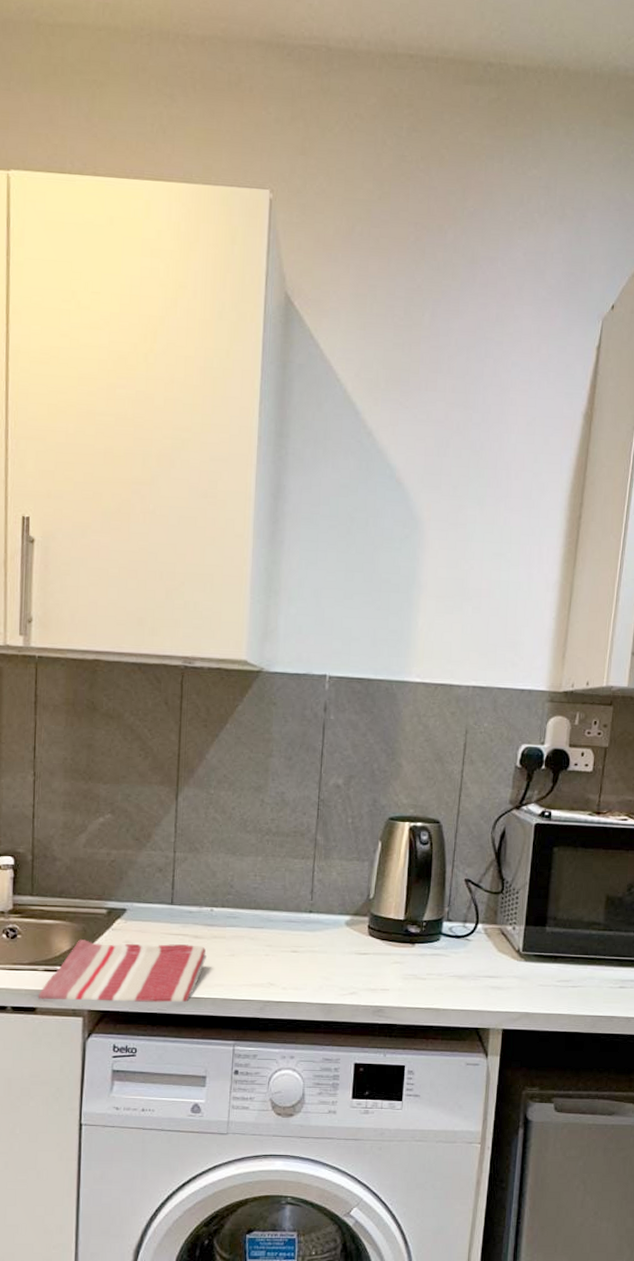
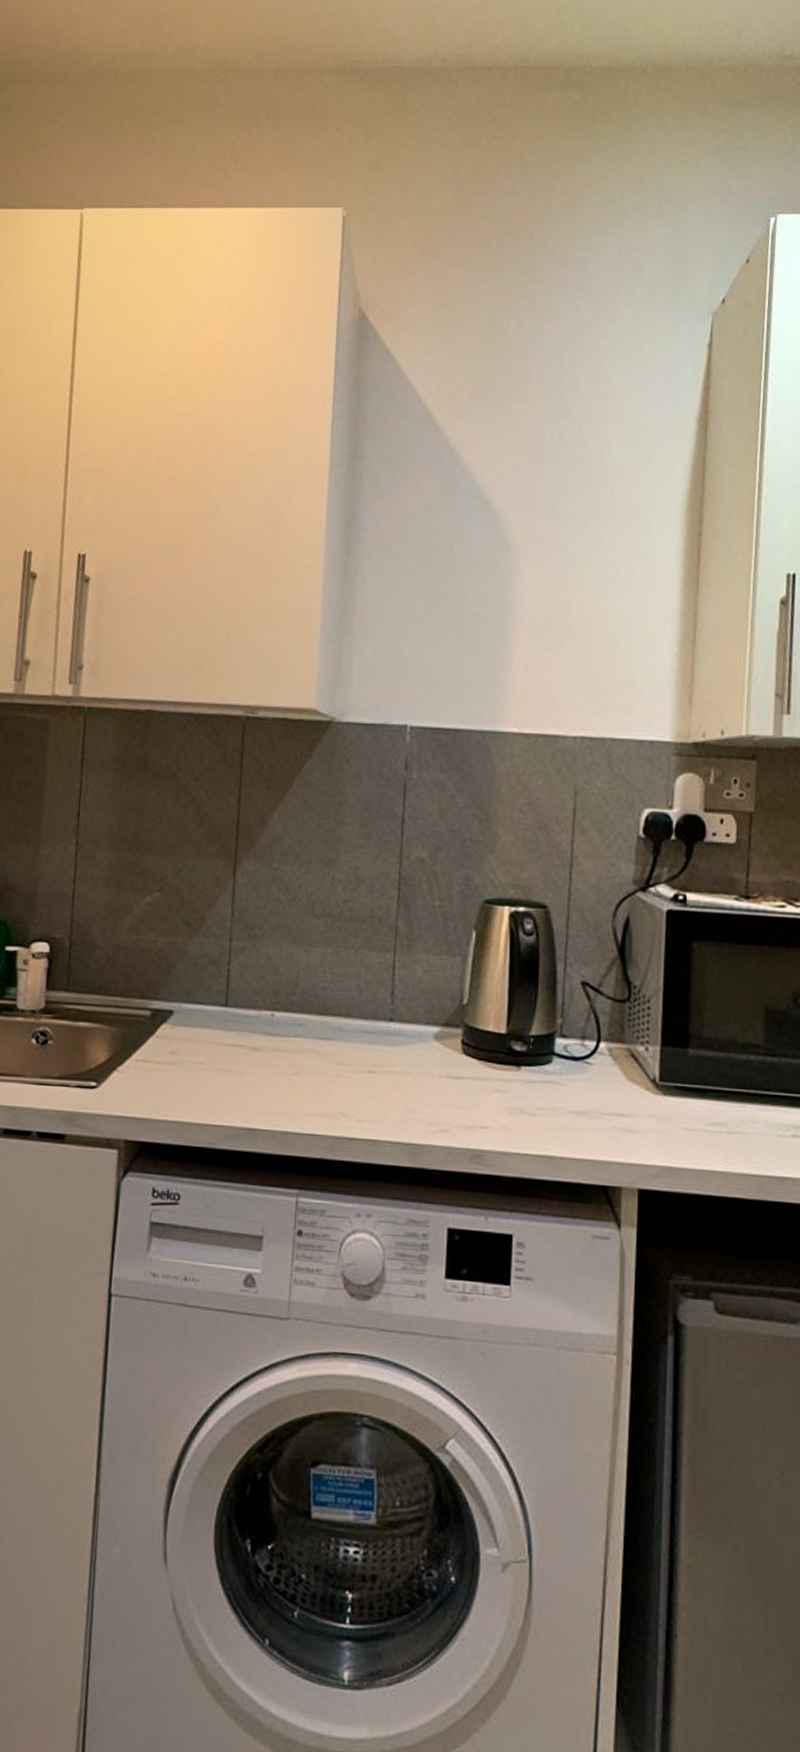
dish towel: present [39,940,206,1002] -> none [68,1048,266,1134]

